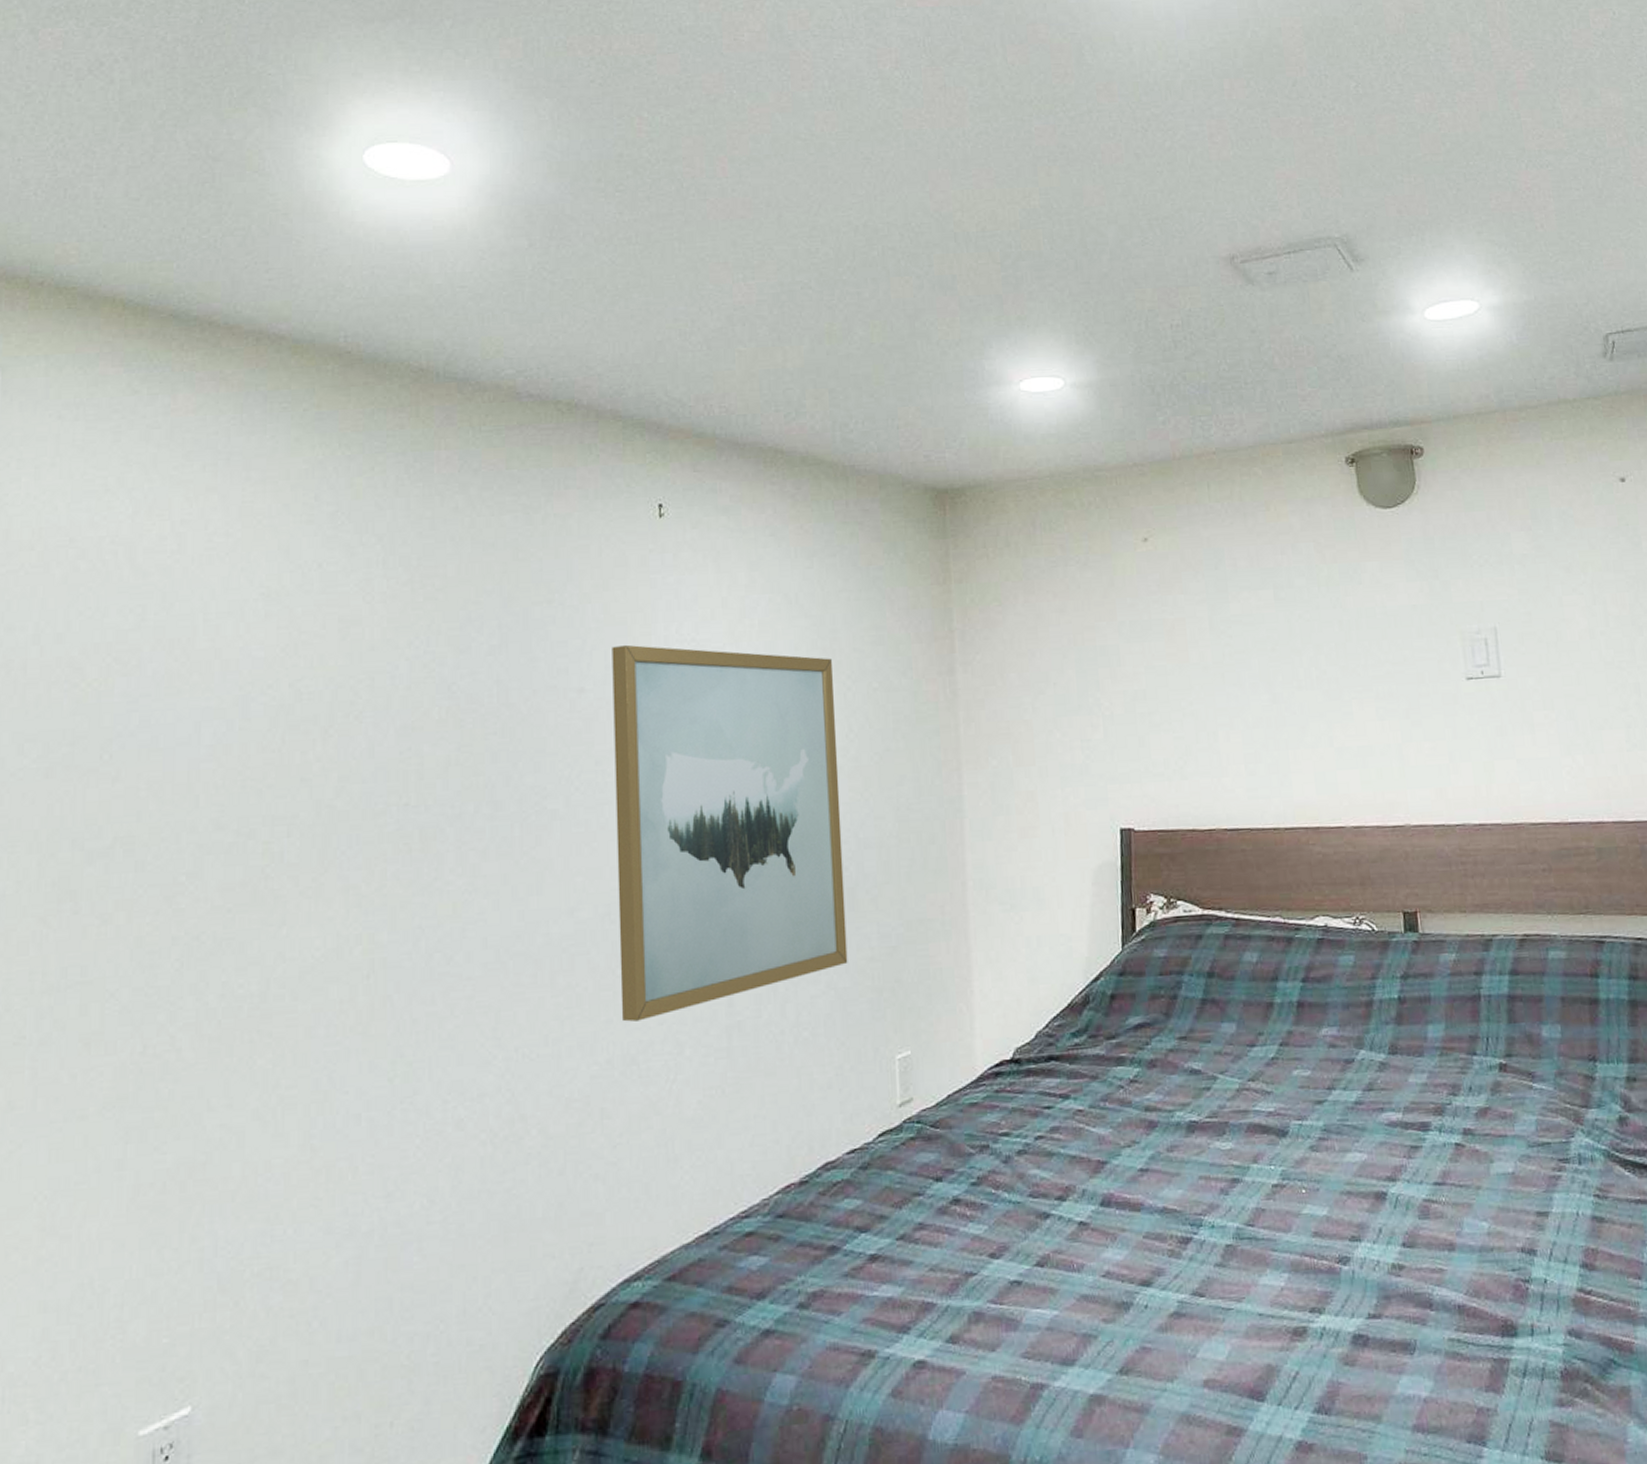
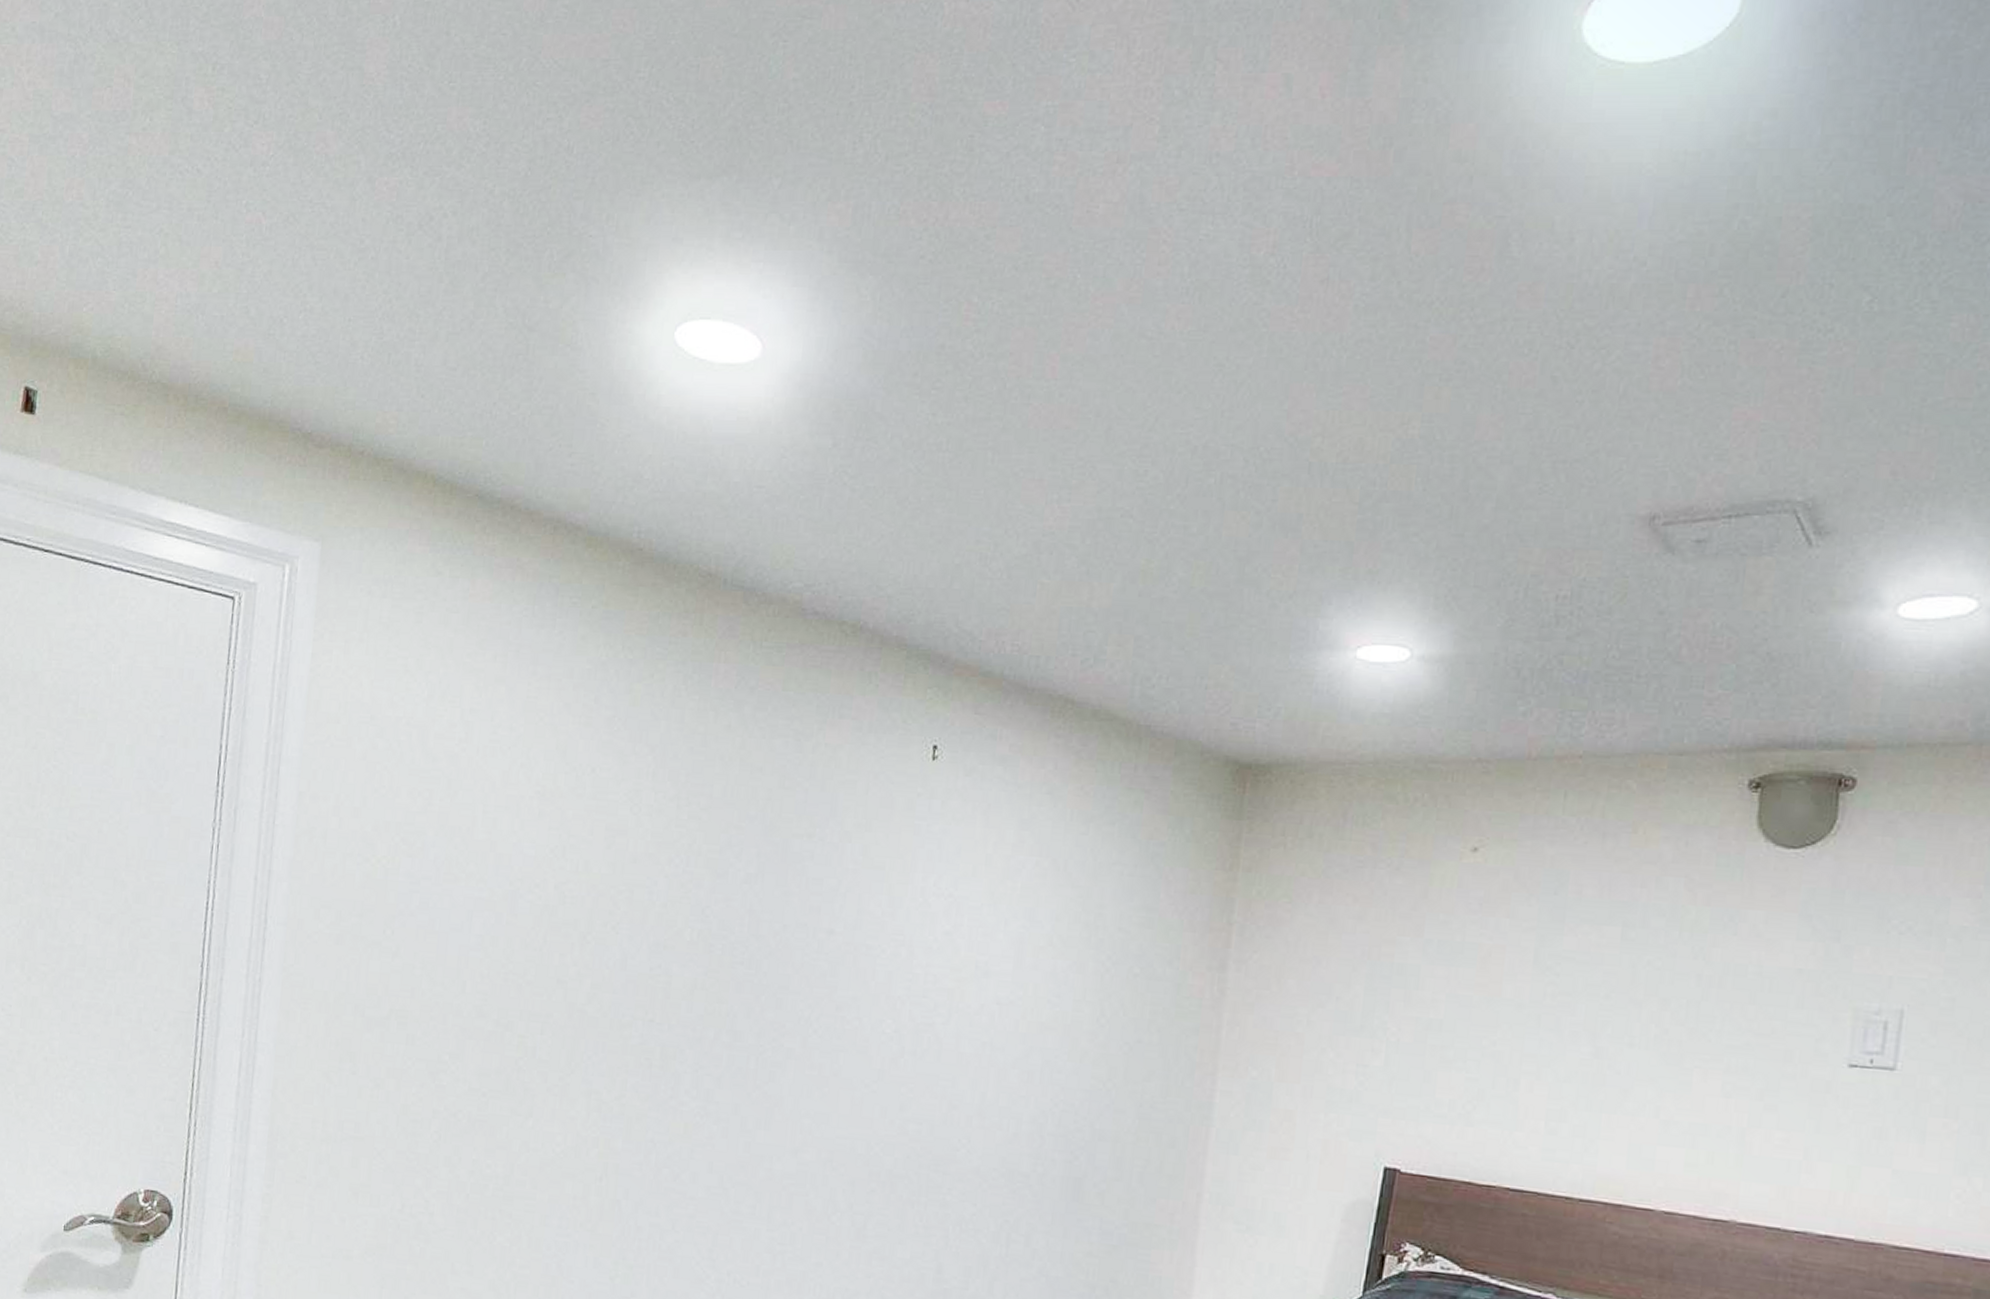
wall art: present [612,644,848,1022] -> none [831,890,1093,1270]

